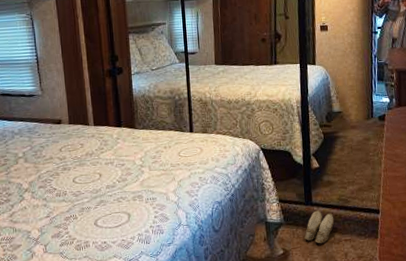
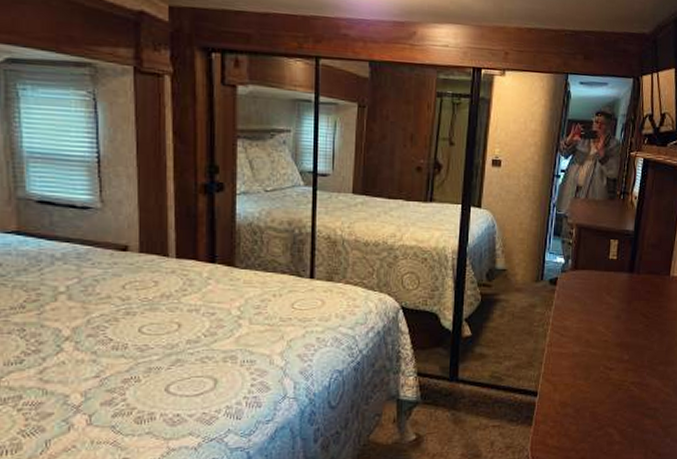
slippers: present [304,210,335,244] -> none [444,388,483,430]

